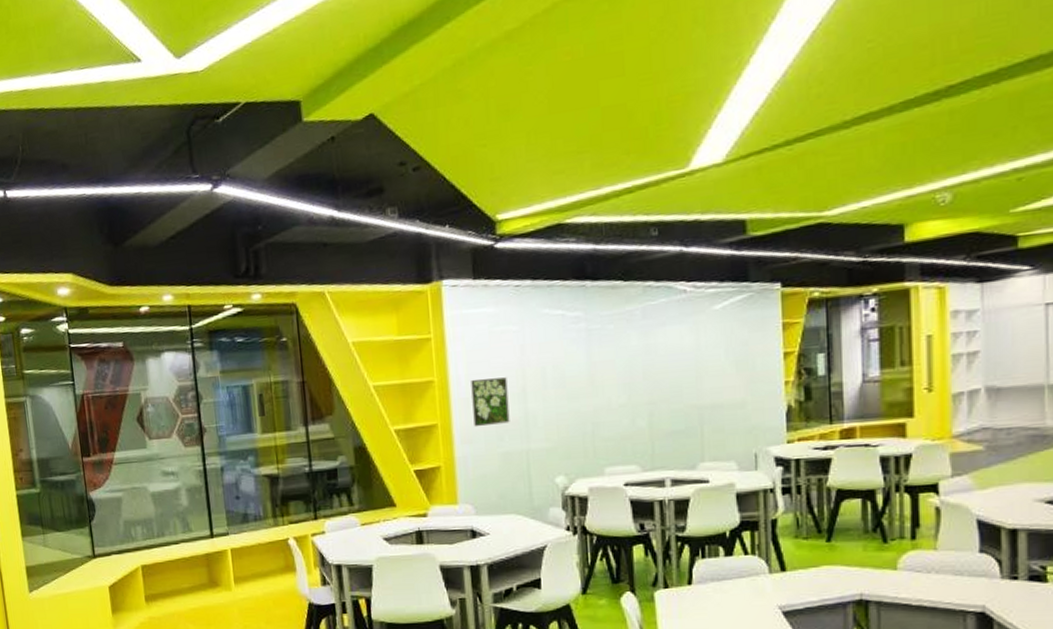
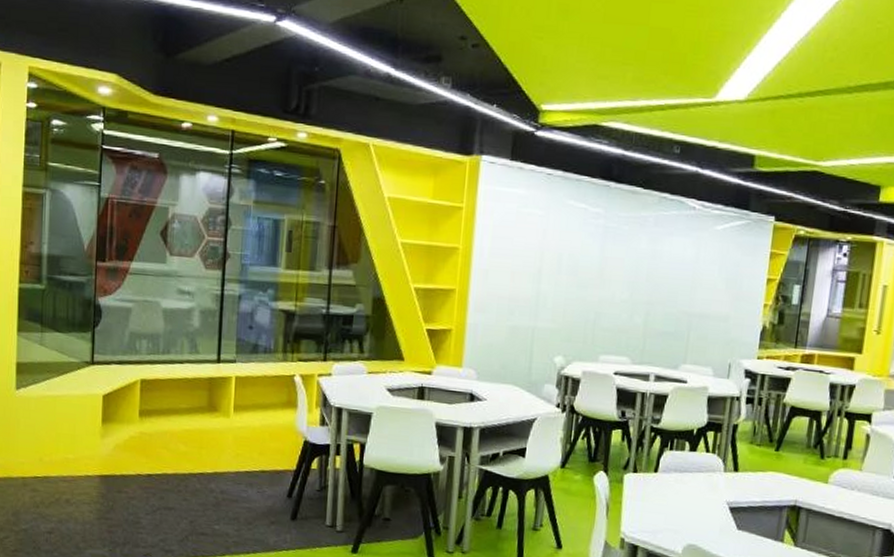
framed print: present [471,377,510,427] -> none [489,253,526,300]

